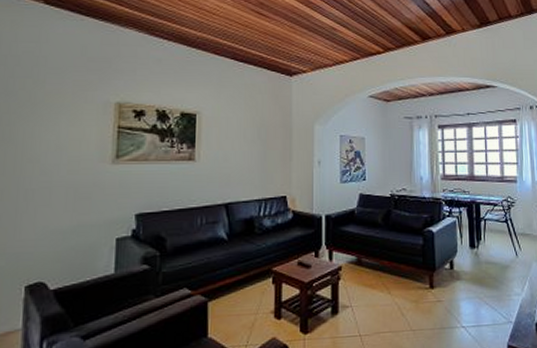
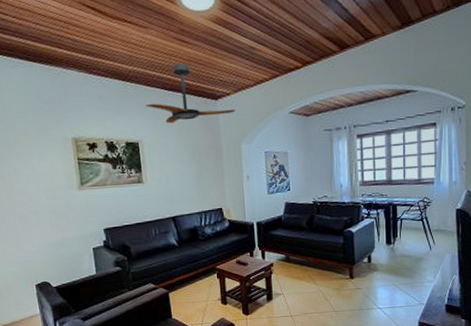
ceiling fan: none [209,36,311,97] -> present [145,63,235,124]

